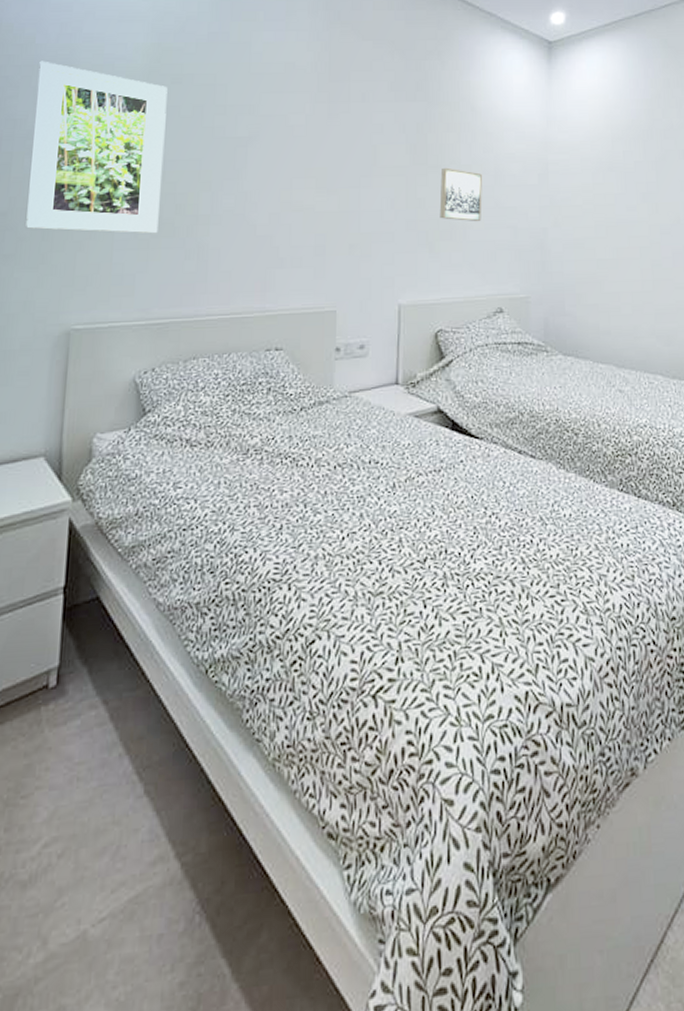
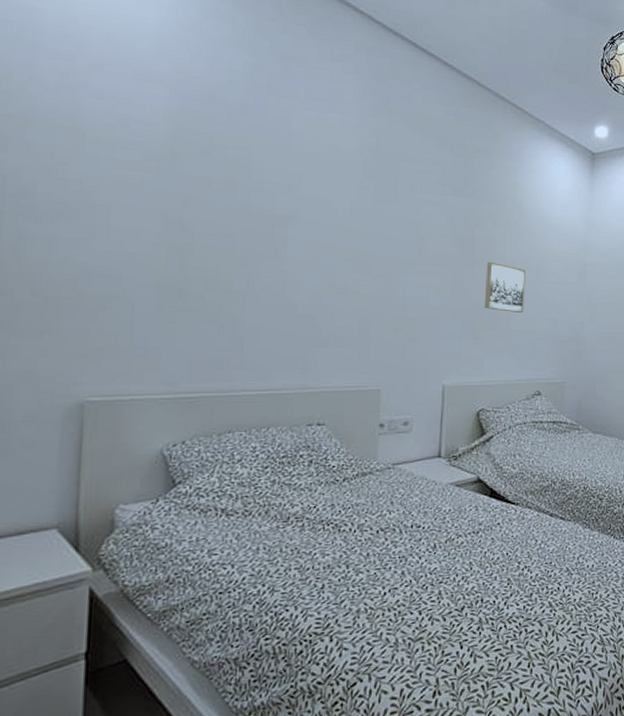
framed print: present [24,61,168,233] -> none [22,112,195,307]

